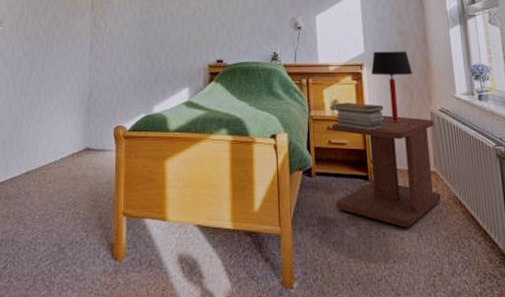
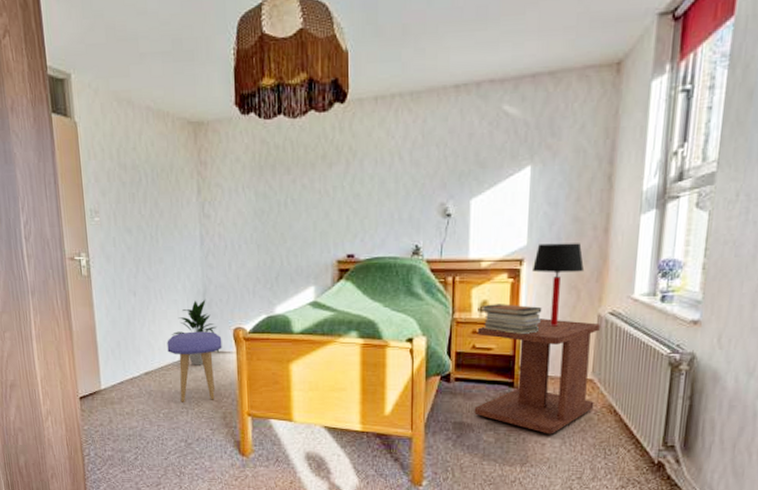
stool: none [50,130,103,203] -> present [167,331,222,402]
indoor plant: none [56,99,100,164] -> present [171,299,220,365]

